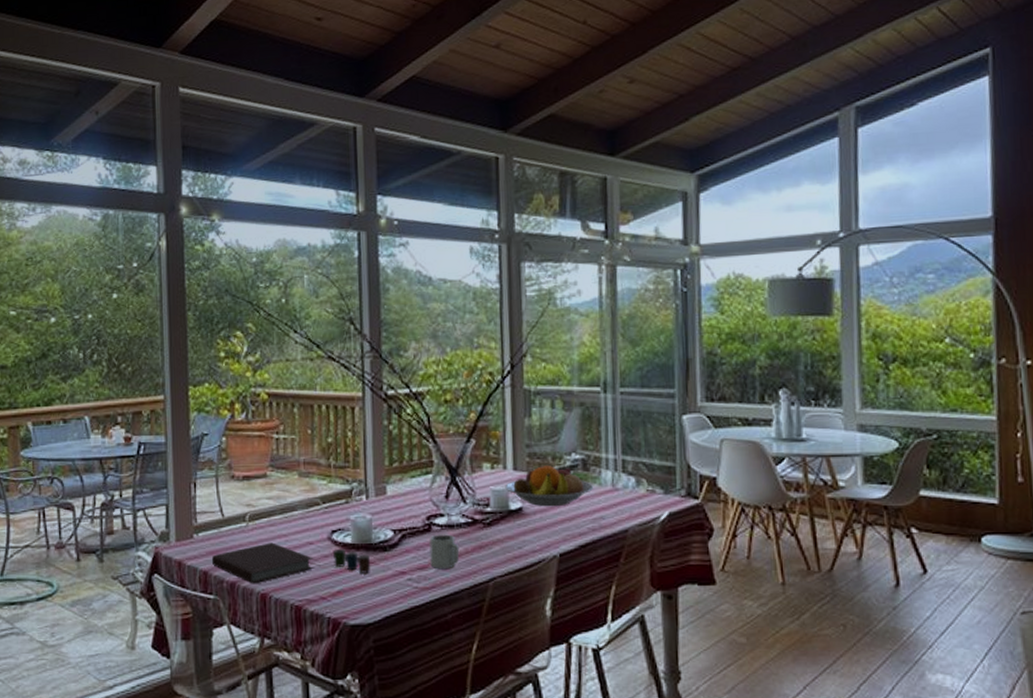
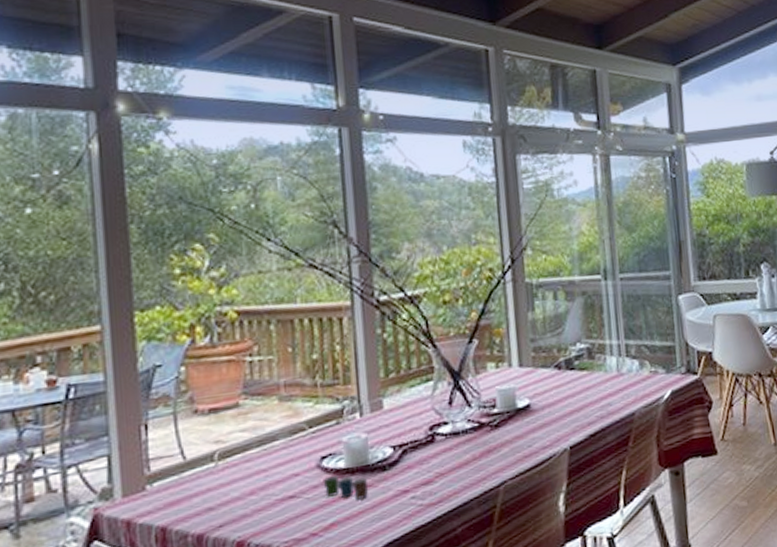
notebook: present [211,542,314,584] -> none [171,480,302,533]
cup: present [429,534,460,570] -> none [433,442,467,482]
fruit bowl: present [505,466,594,507] -> none [511,358,600,401]

